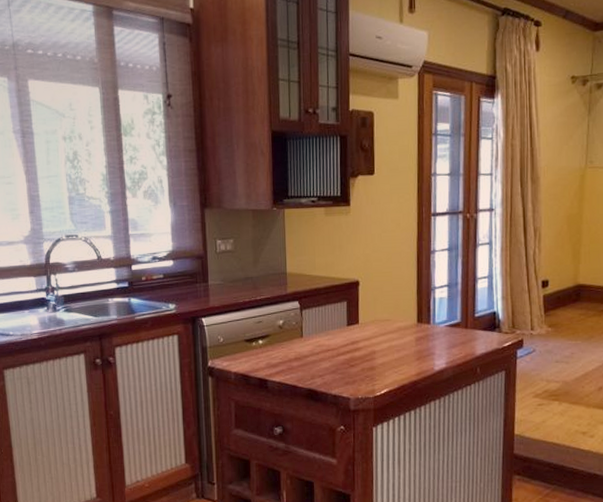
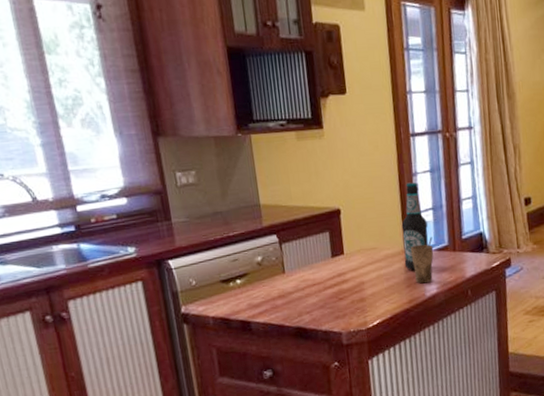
bottle: none [416,259,442,345] -> present [401,182,428,271]
cup: none [423,313,446,358] -> present [410,237,434,284]

